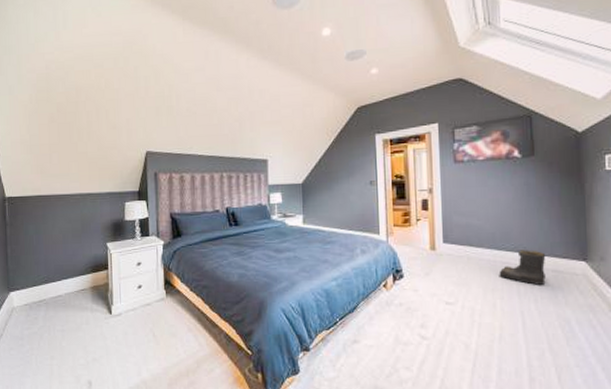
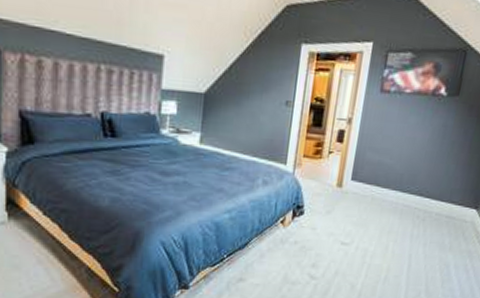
boots: present [499,250,546,285] -> none [397,194,445,230]

